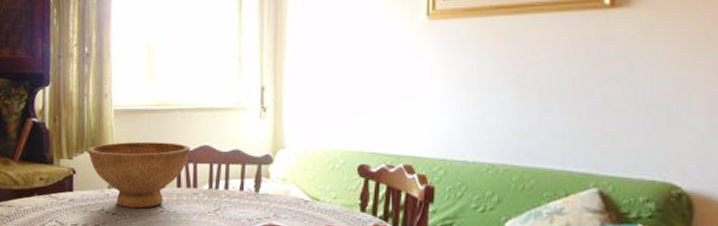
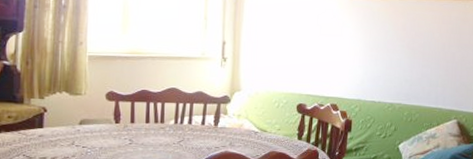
bowl: present [87,141,190,208] -> none [59,84,159,141]

